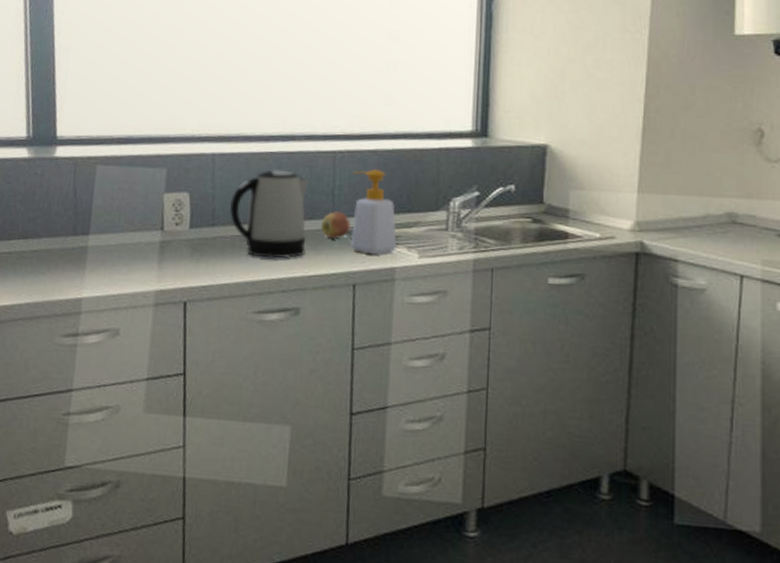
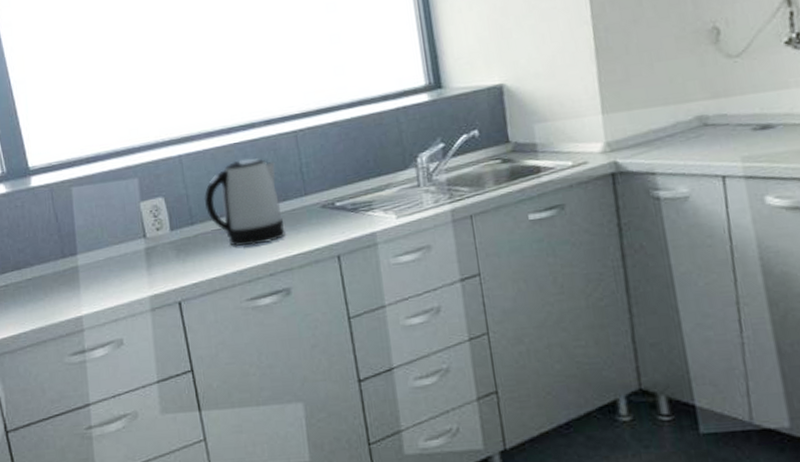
apple: present [321,211,351,239] -> none [295,188,325,216]
soap bottle: present [351,169,398,255] -> none [317,140,374,224]

